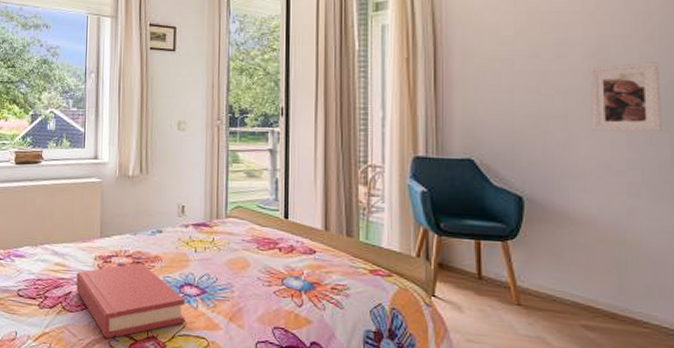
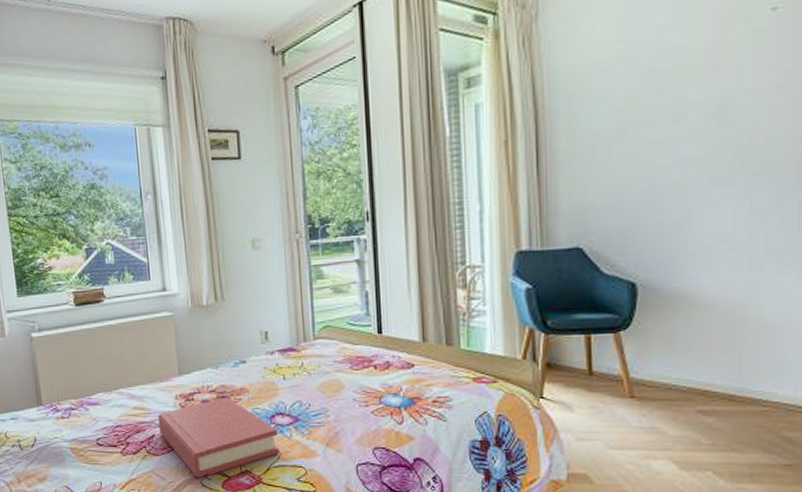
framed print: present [589,62,662,132] -> none [710,116,790,201]

